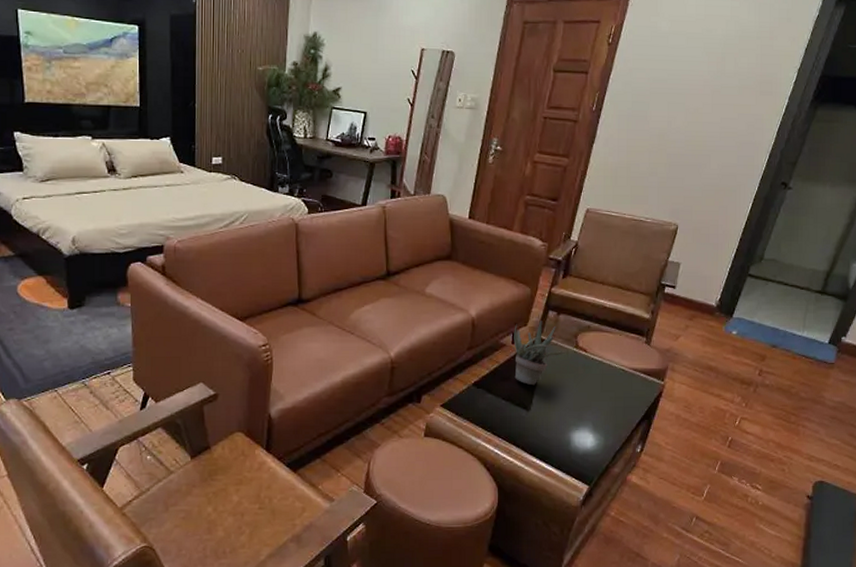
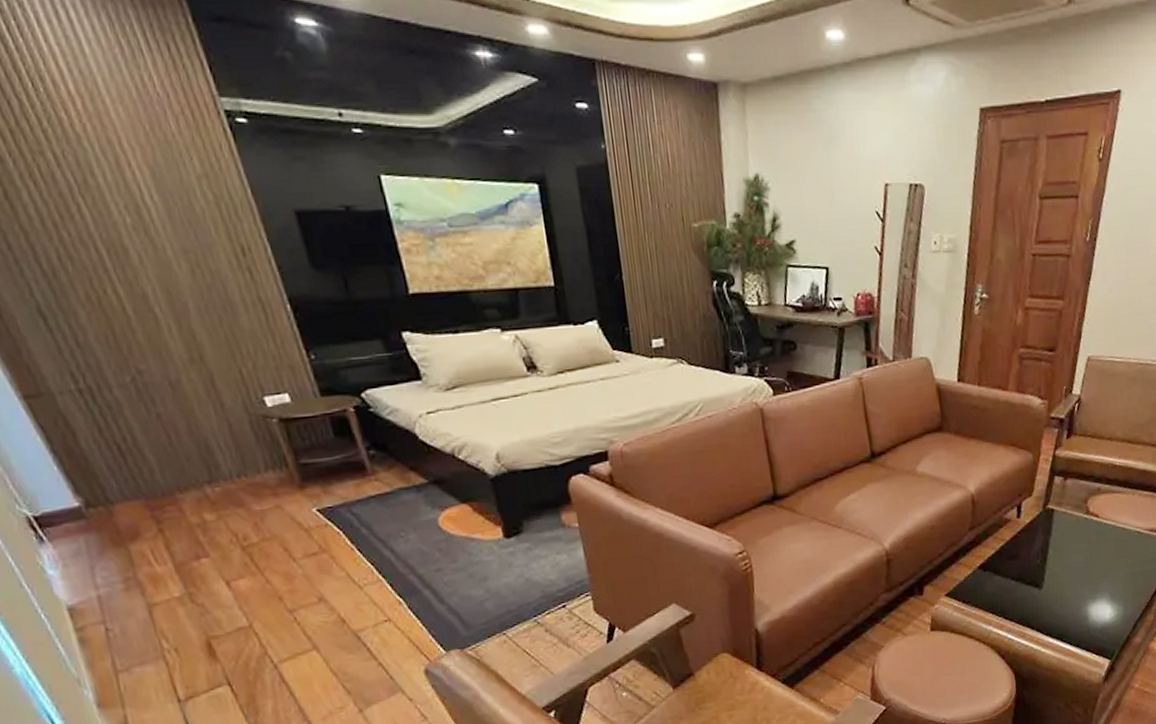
succulent plant: present [512,321,566,386] -> none [1018,488,1076,561]

